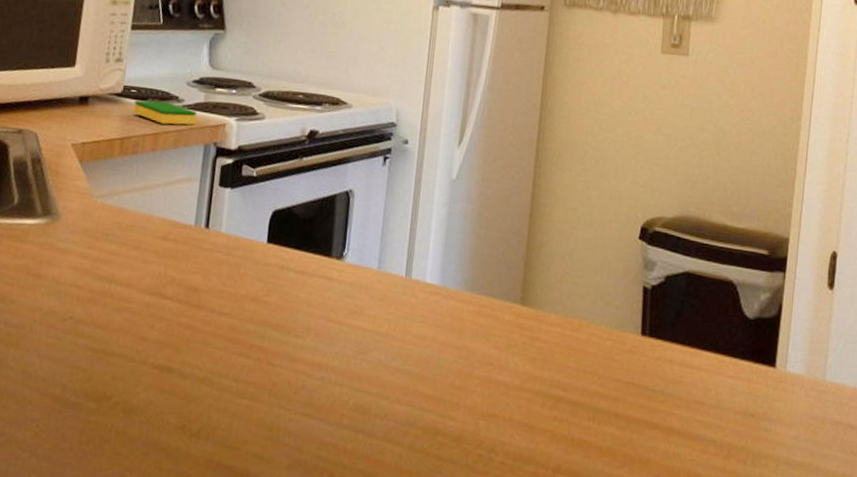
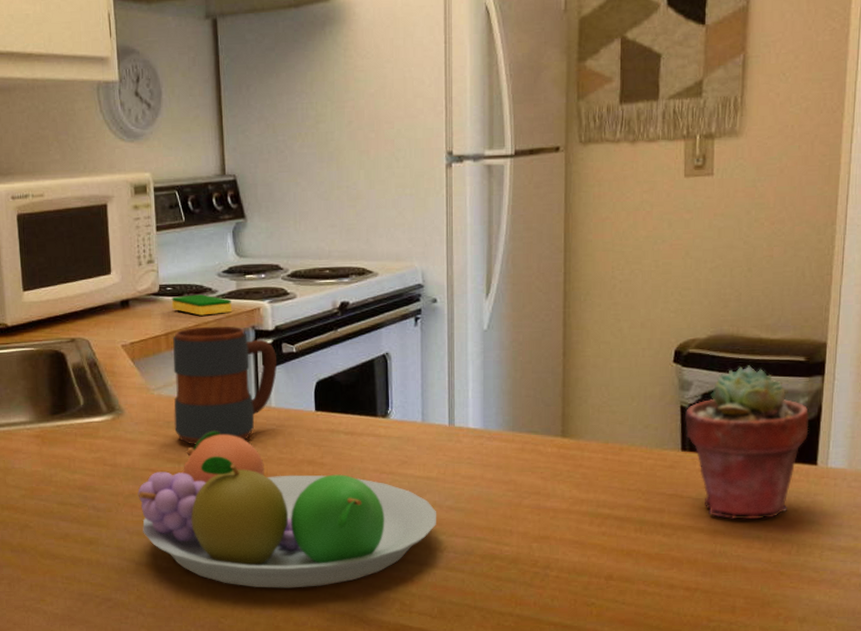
fruit bowl: none [55,251,382,445] -> present [137,431,437,588]
mug: none [112,135,235,266] -> present [173,326,277,445]
potted succulent: none [647,252,770,421] -> present [685,365,810,519]

